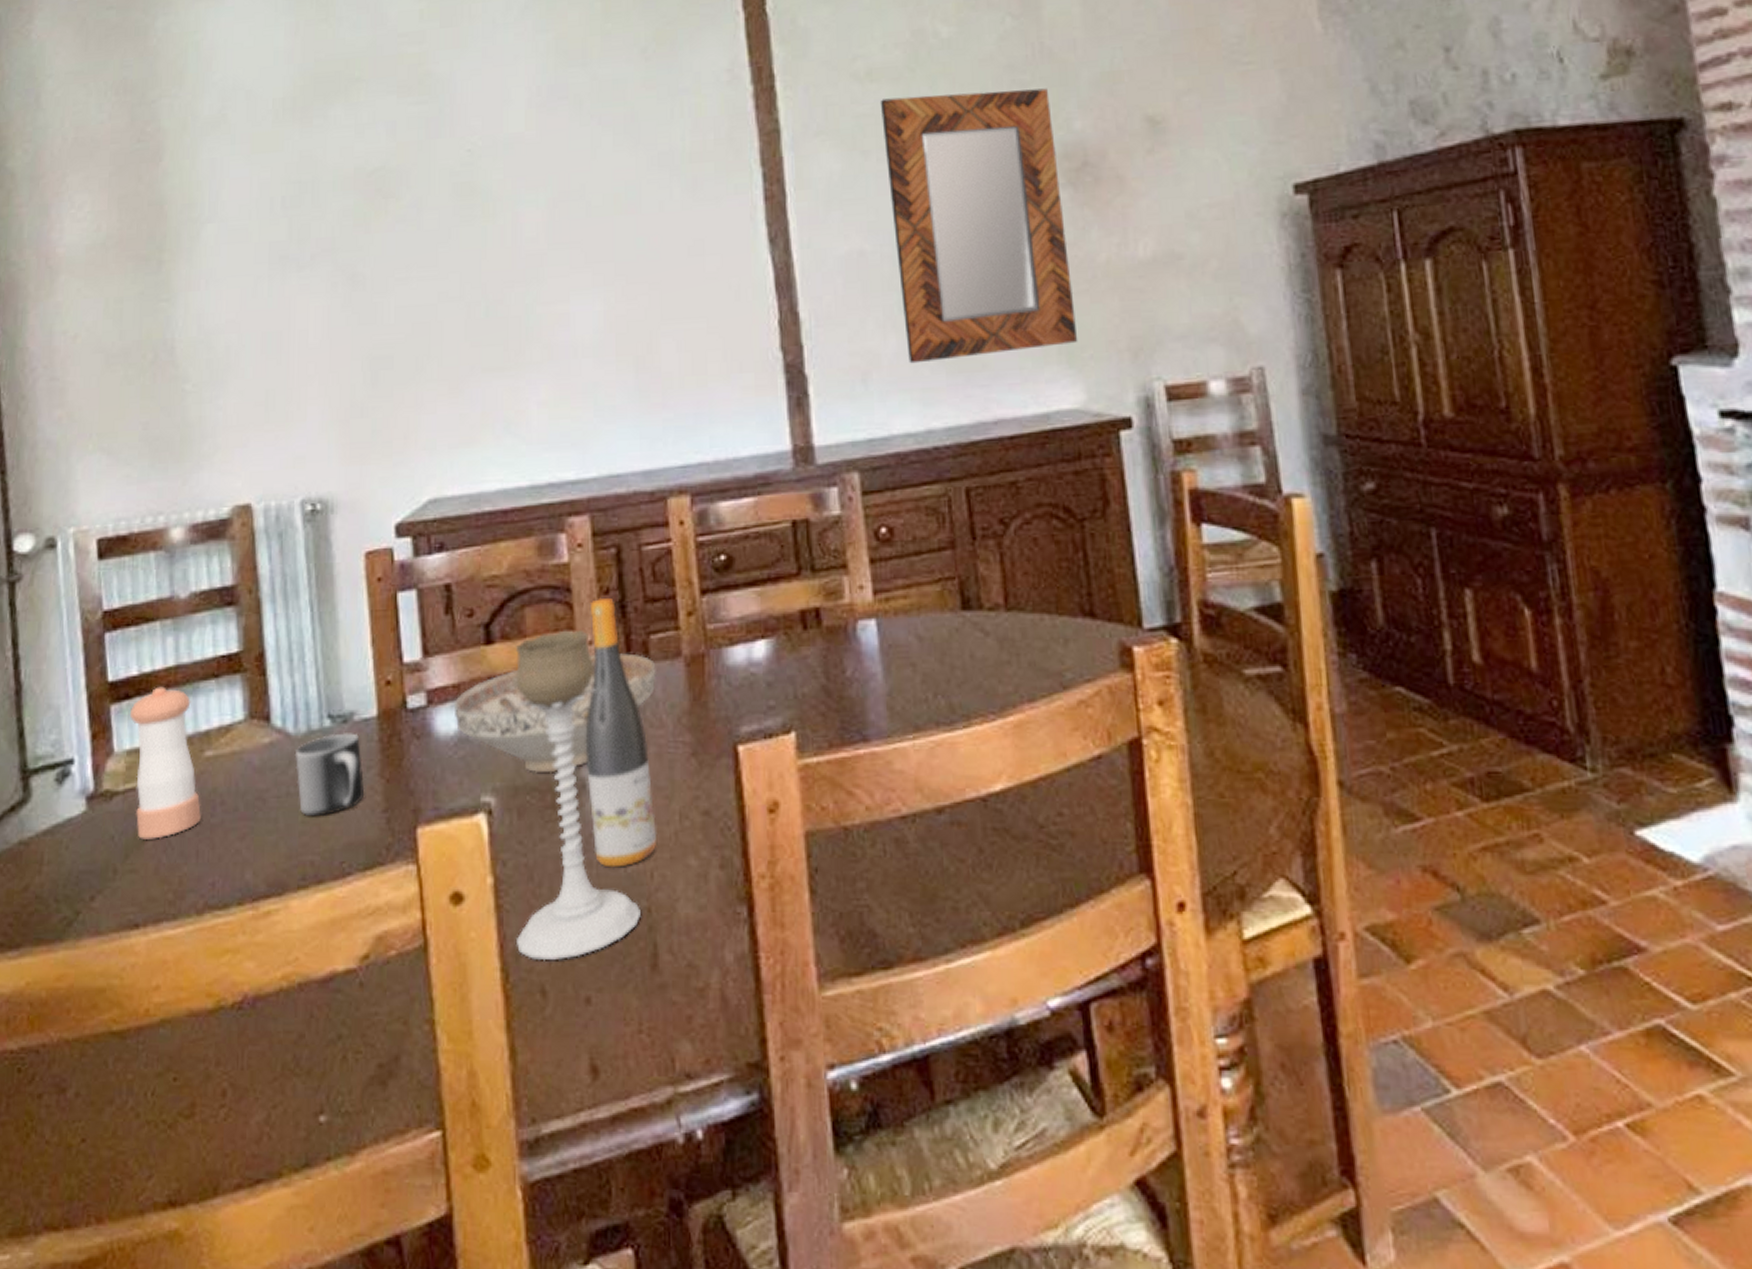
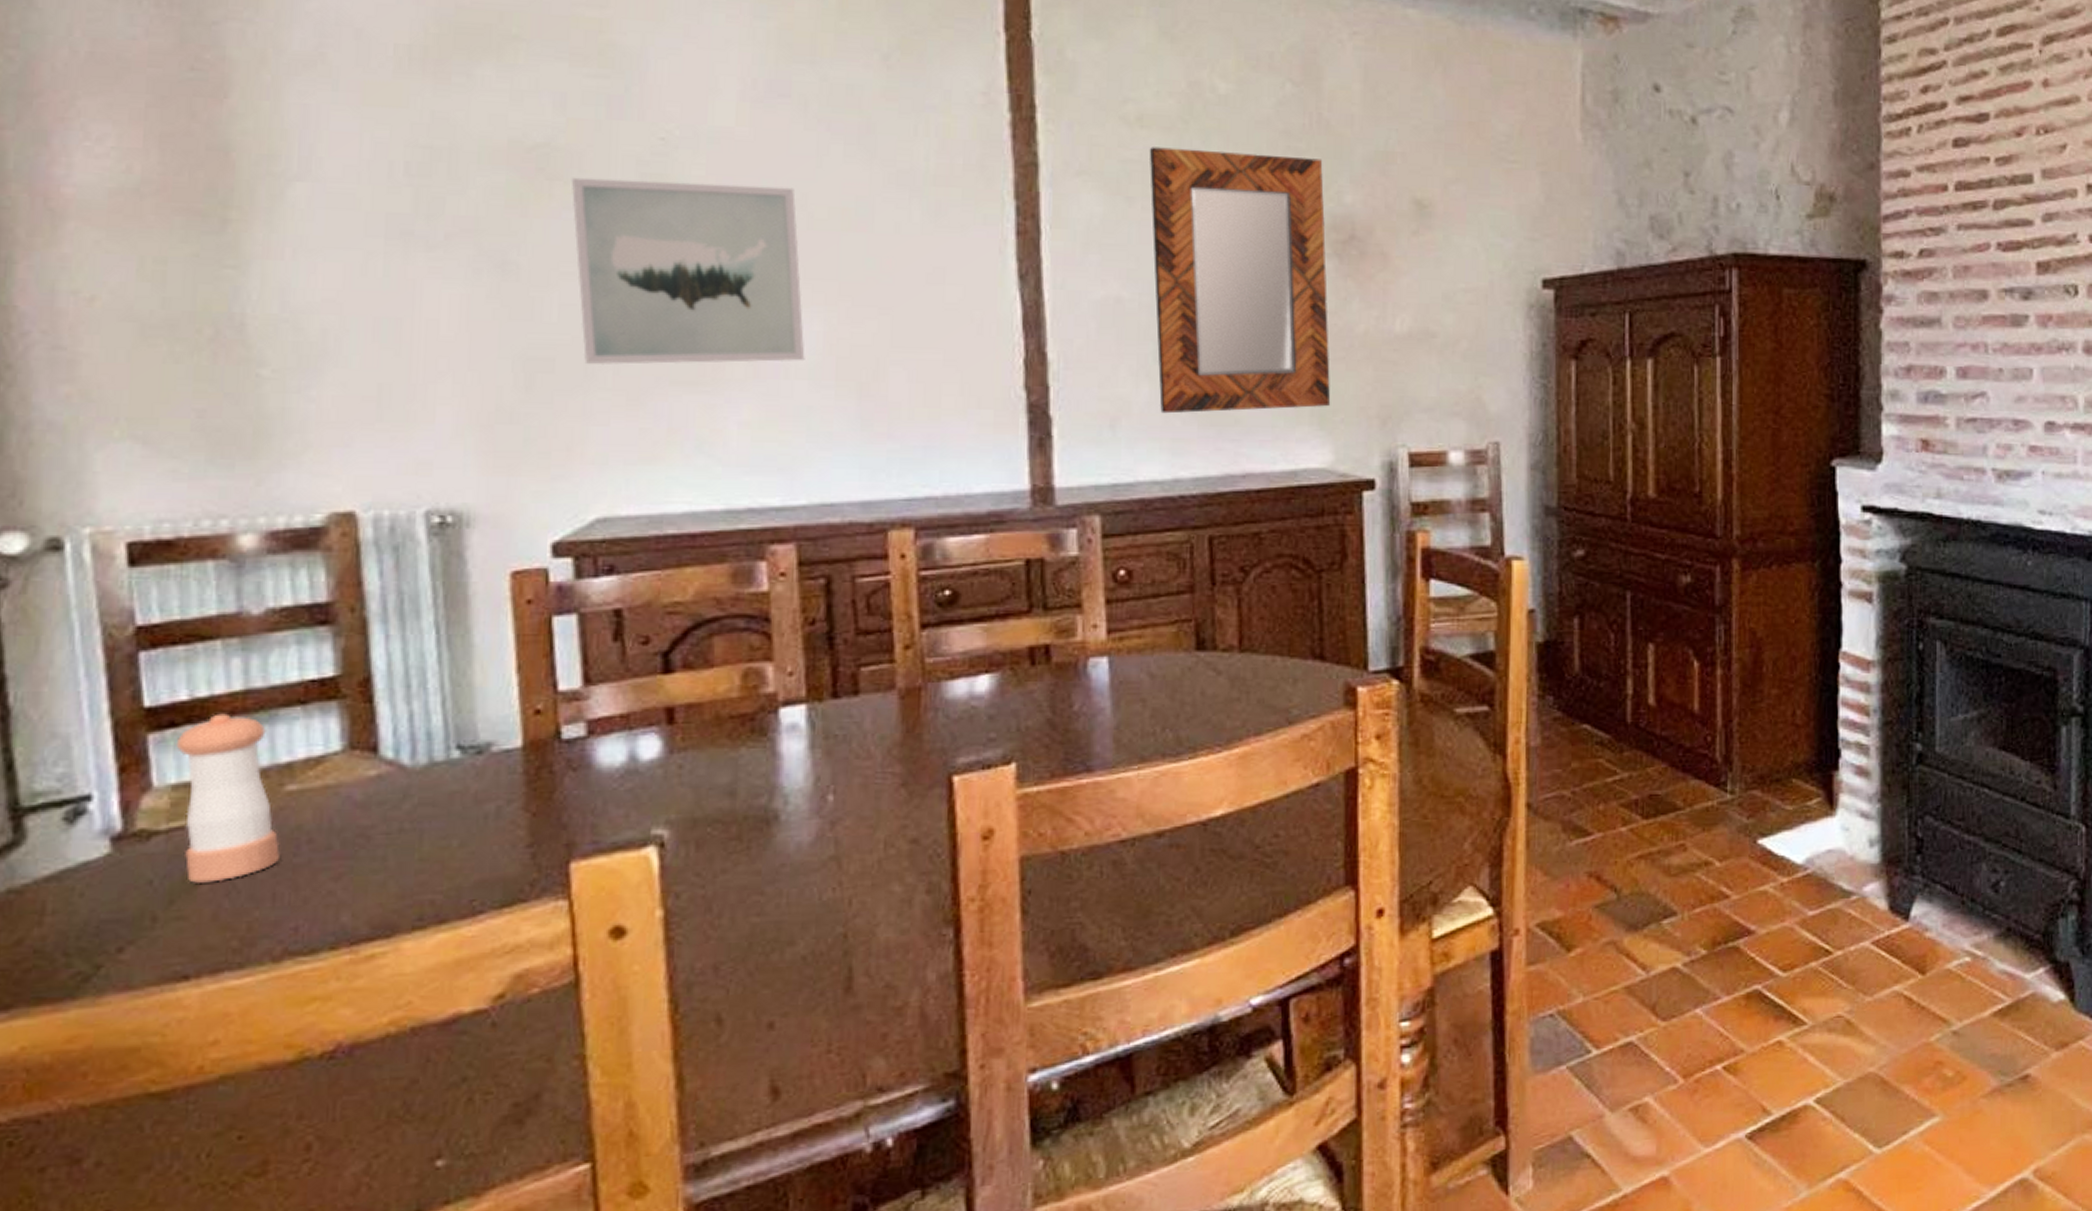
mug: present [294,733,365,817] -> none [411,764,504,854]
wall art: none [401,180,590,359] -> present [571,177,805,366]
decorative bowl: present [453,653,658,774] -> none [620,685,867,805]
candle holder: present [515,629,641,961] -> none [689,660,835,990]
wine bottle: present [585,597,656,868] -> none [779,628,857,896]

